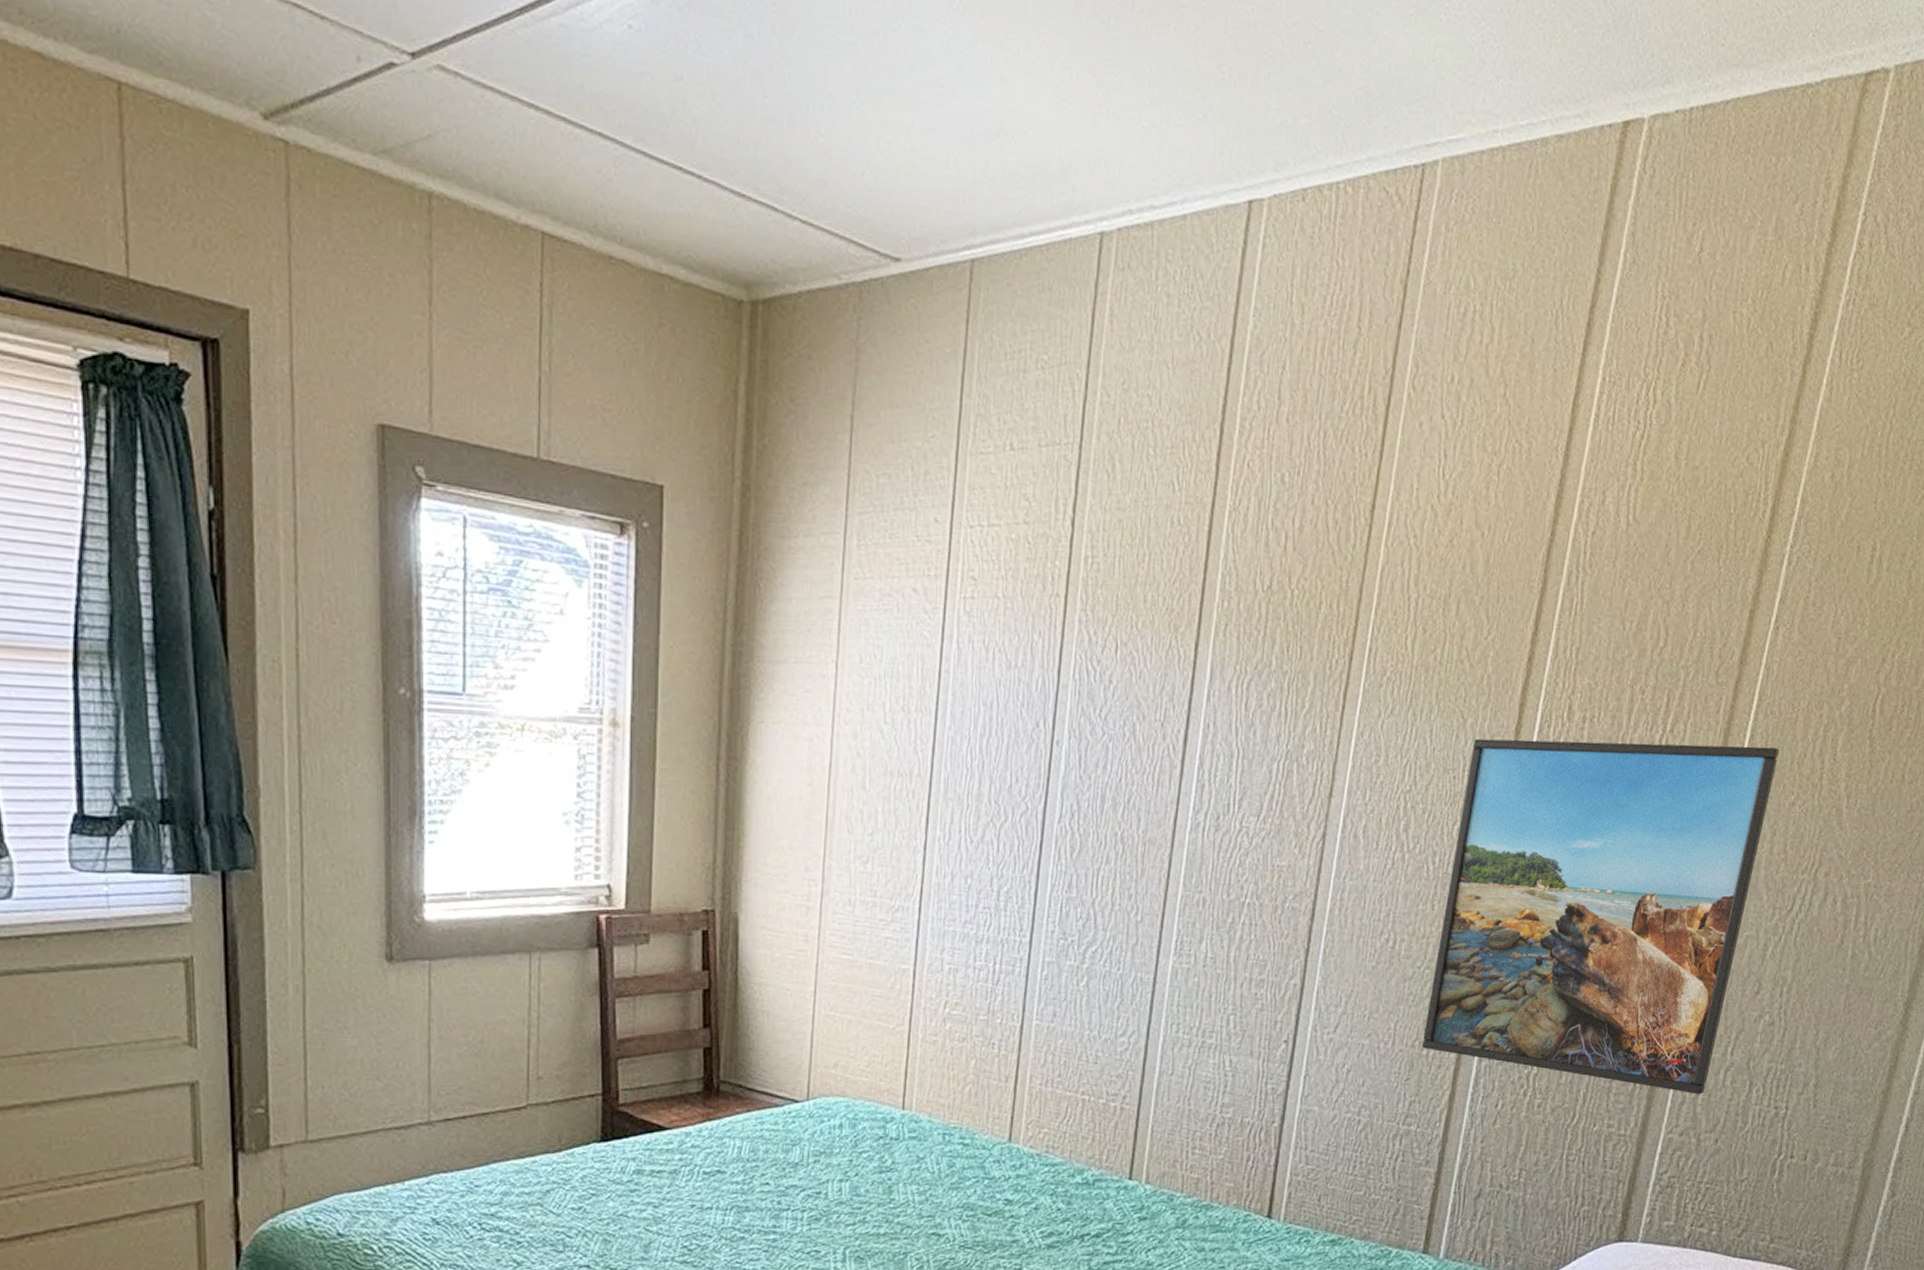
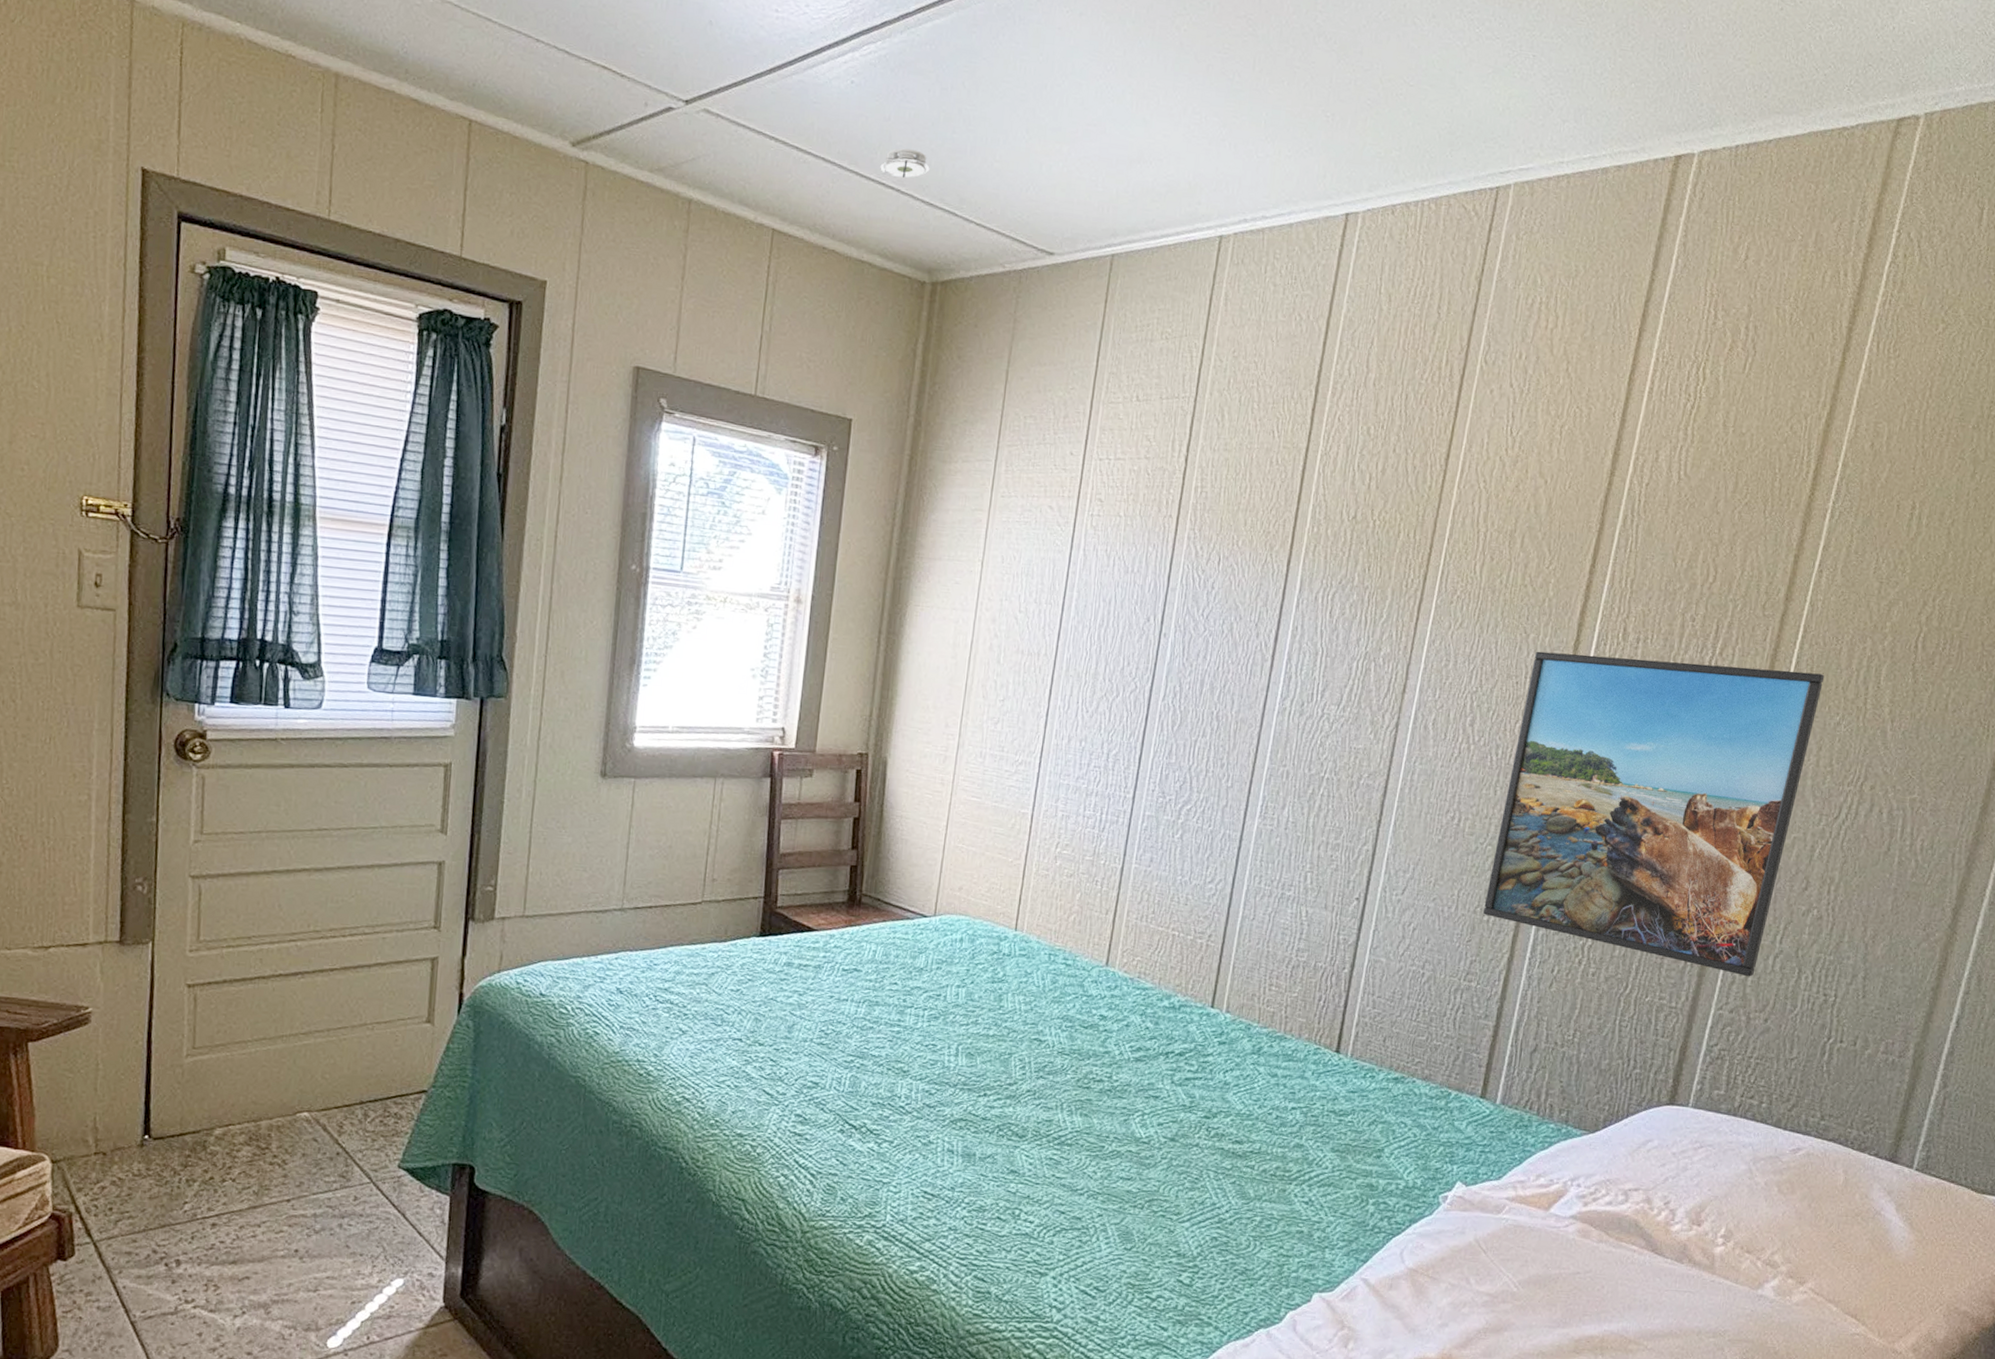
smoke detector: none [671,118,738,160] -> present [877,148,930,178]

